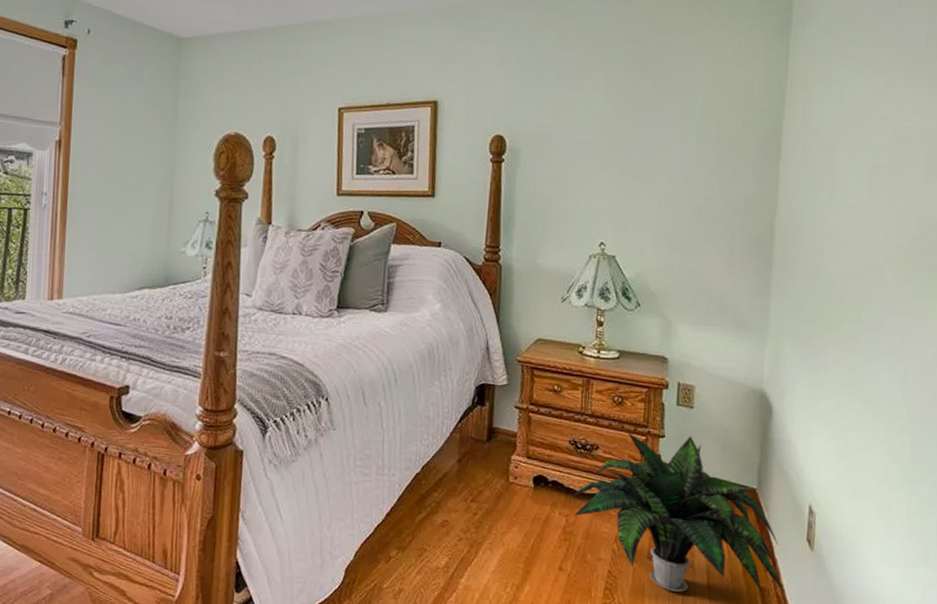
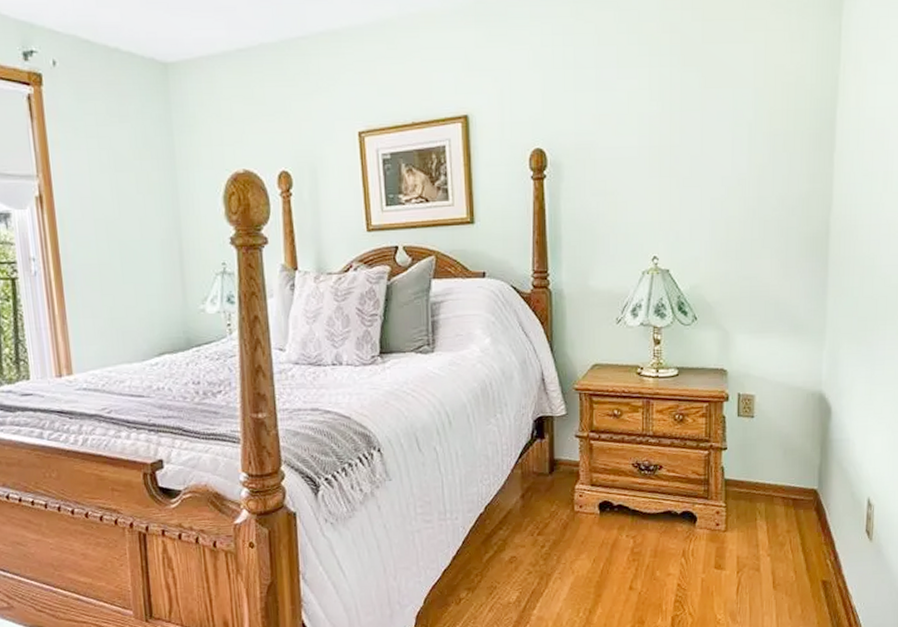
potted plant: present [573,433,784,592] -> none [639,445,845,596]

